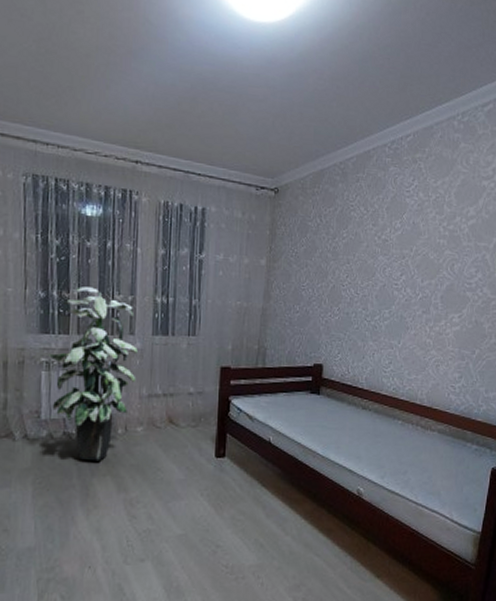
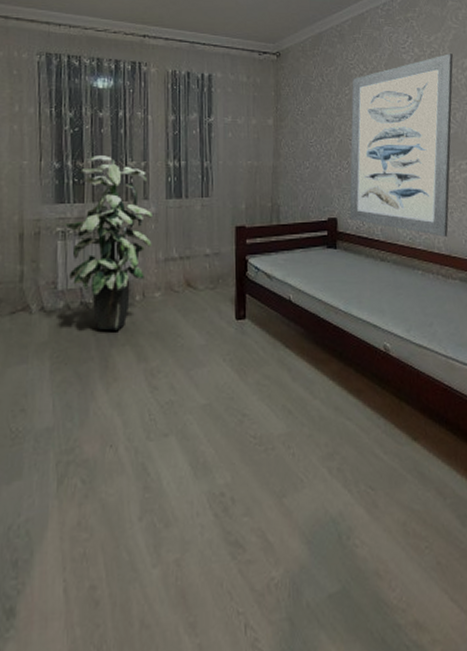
wall art: none [336,200,458,389] -> present [349,53,453,237]

